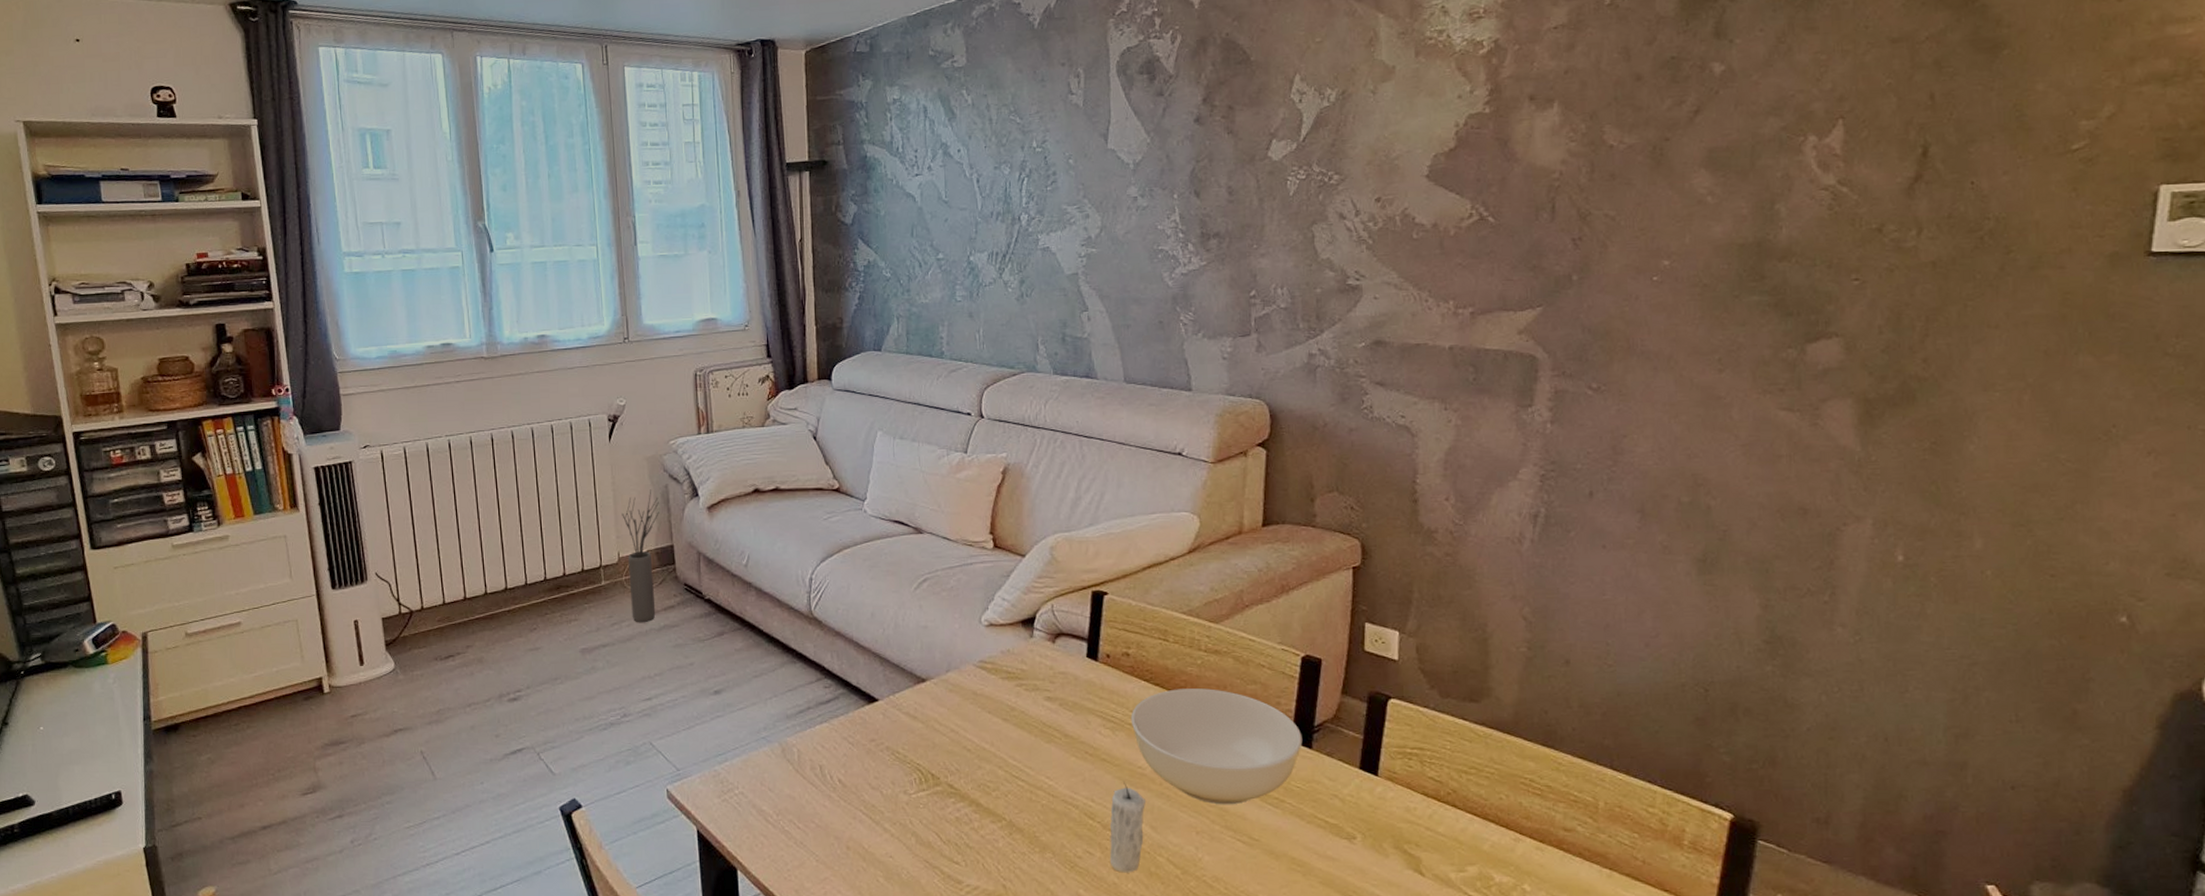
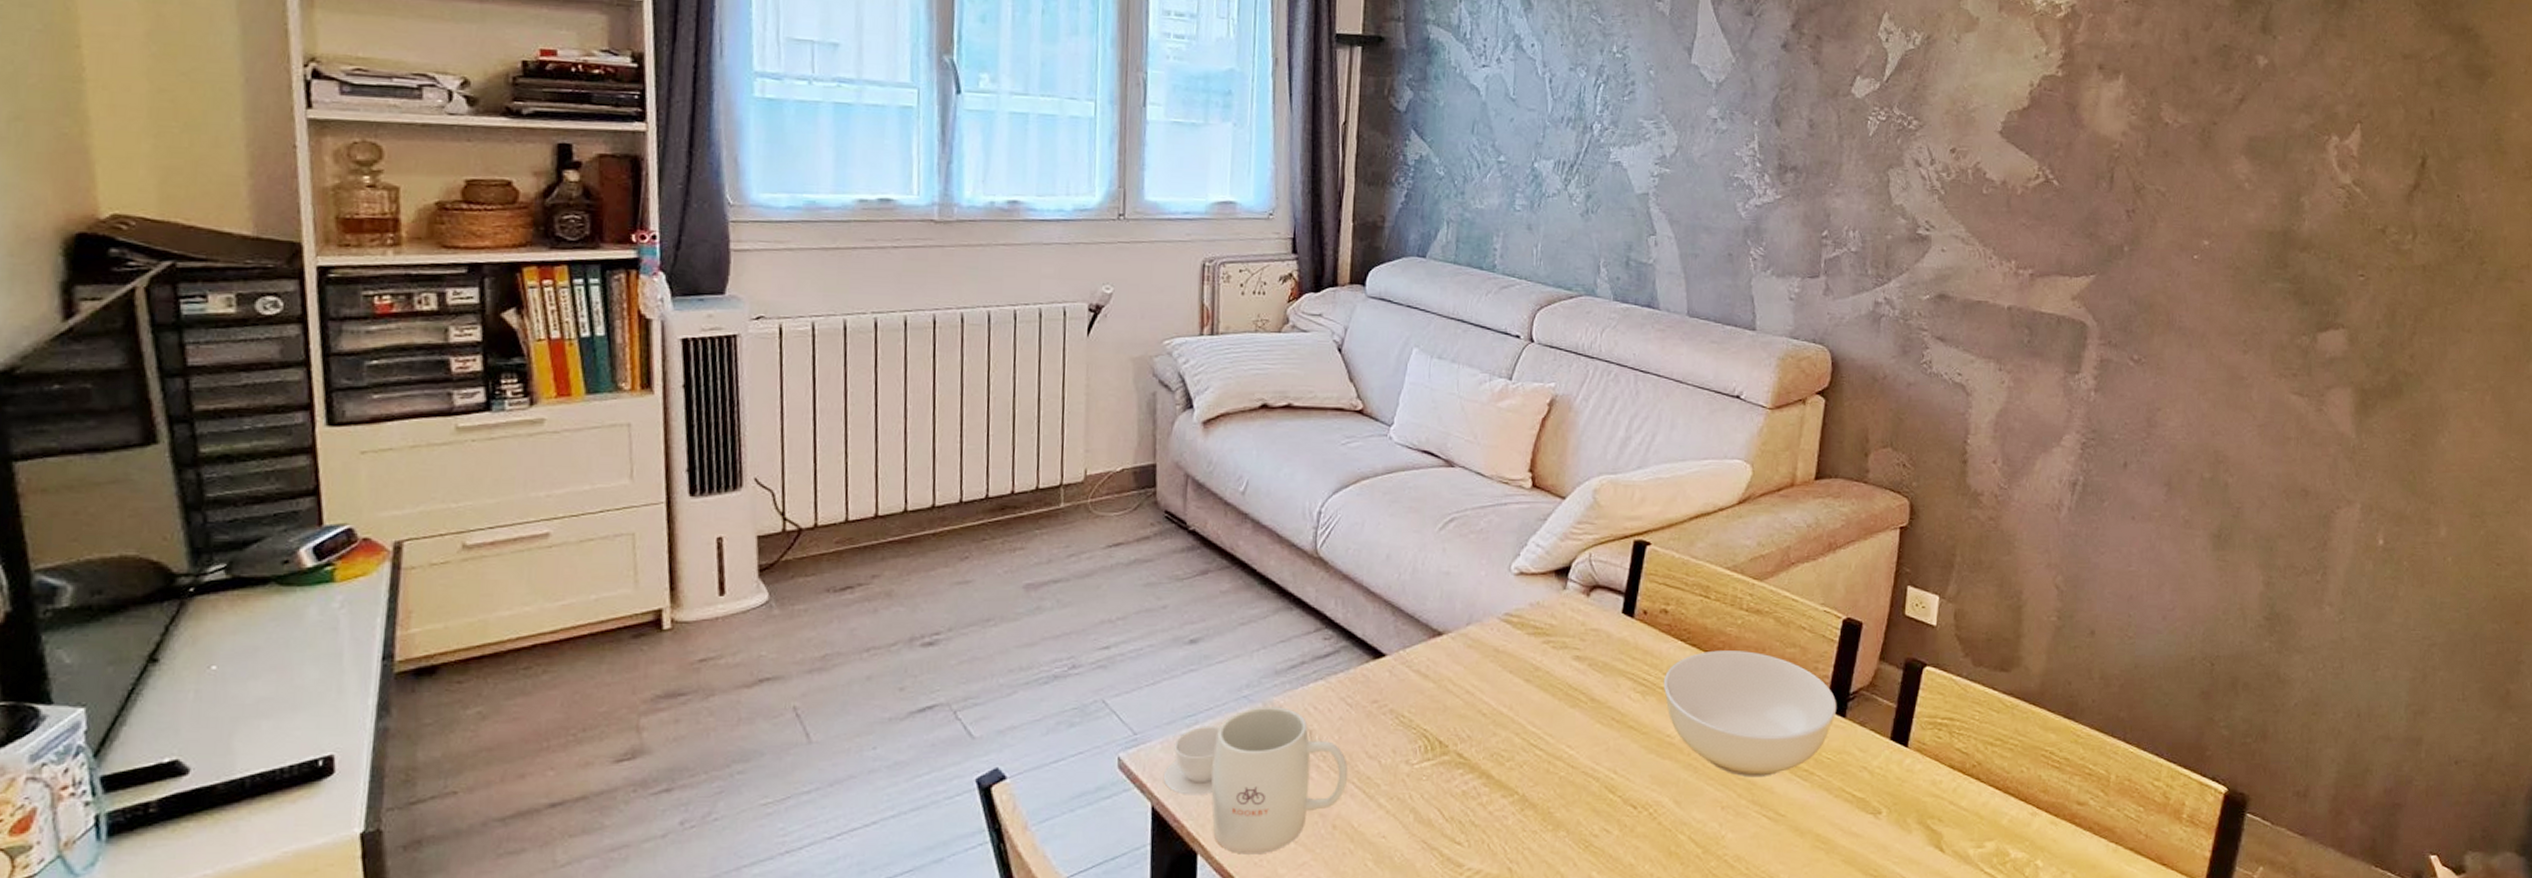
vase: present [622,489,659,622] -> none [1094,396,1143,555]
teacup: none [703,762,746,821] -> present [1163,726,1221,795]
mug: none [742,746,856,871] -> present [1211,707,1349,855]
candle: present [1109,782,1145,873] -> none [1627,752,1671,853]

